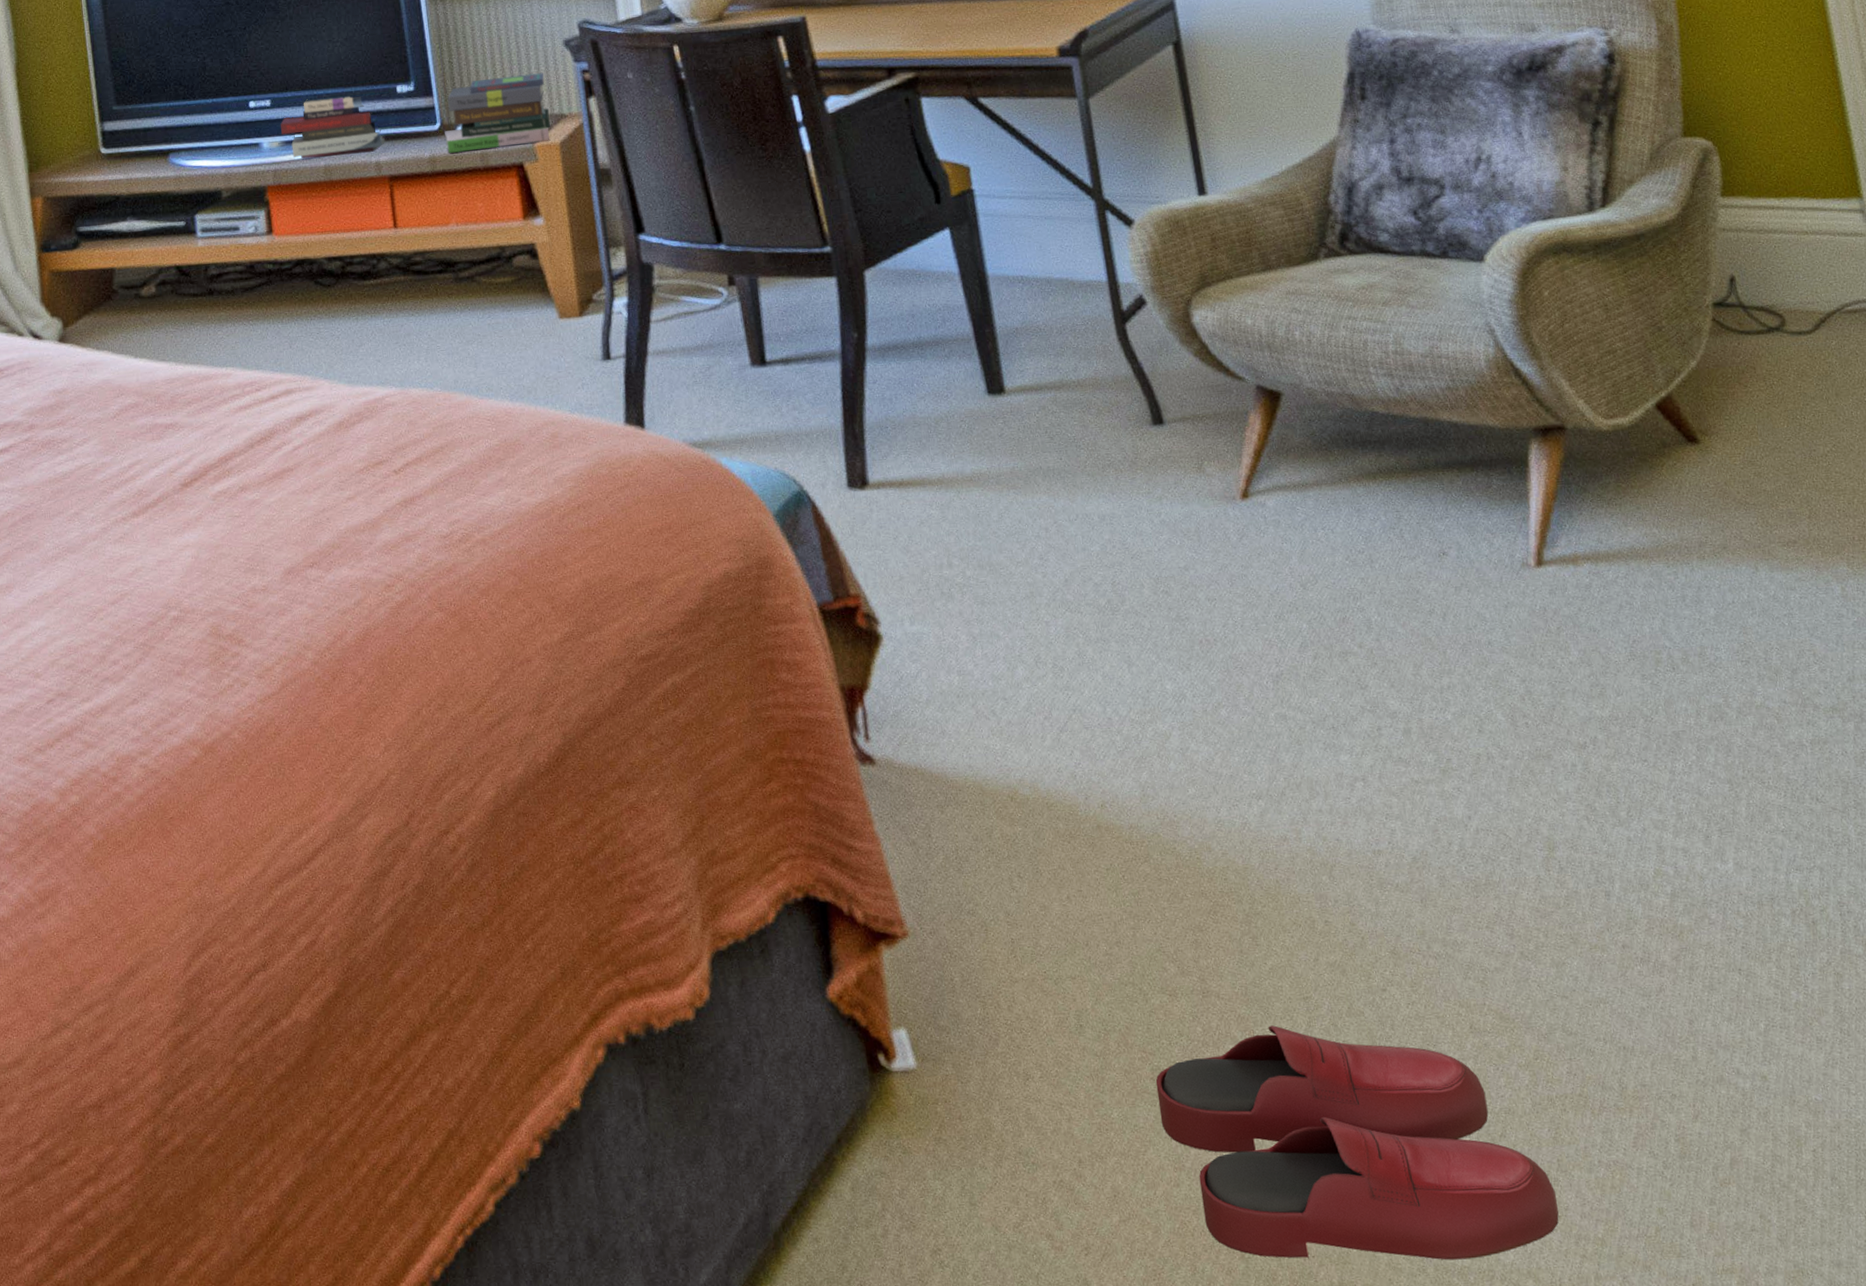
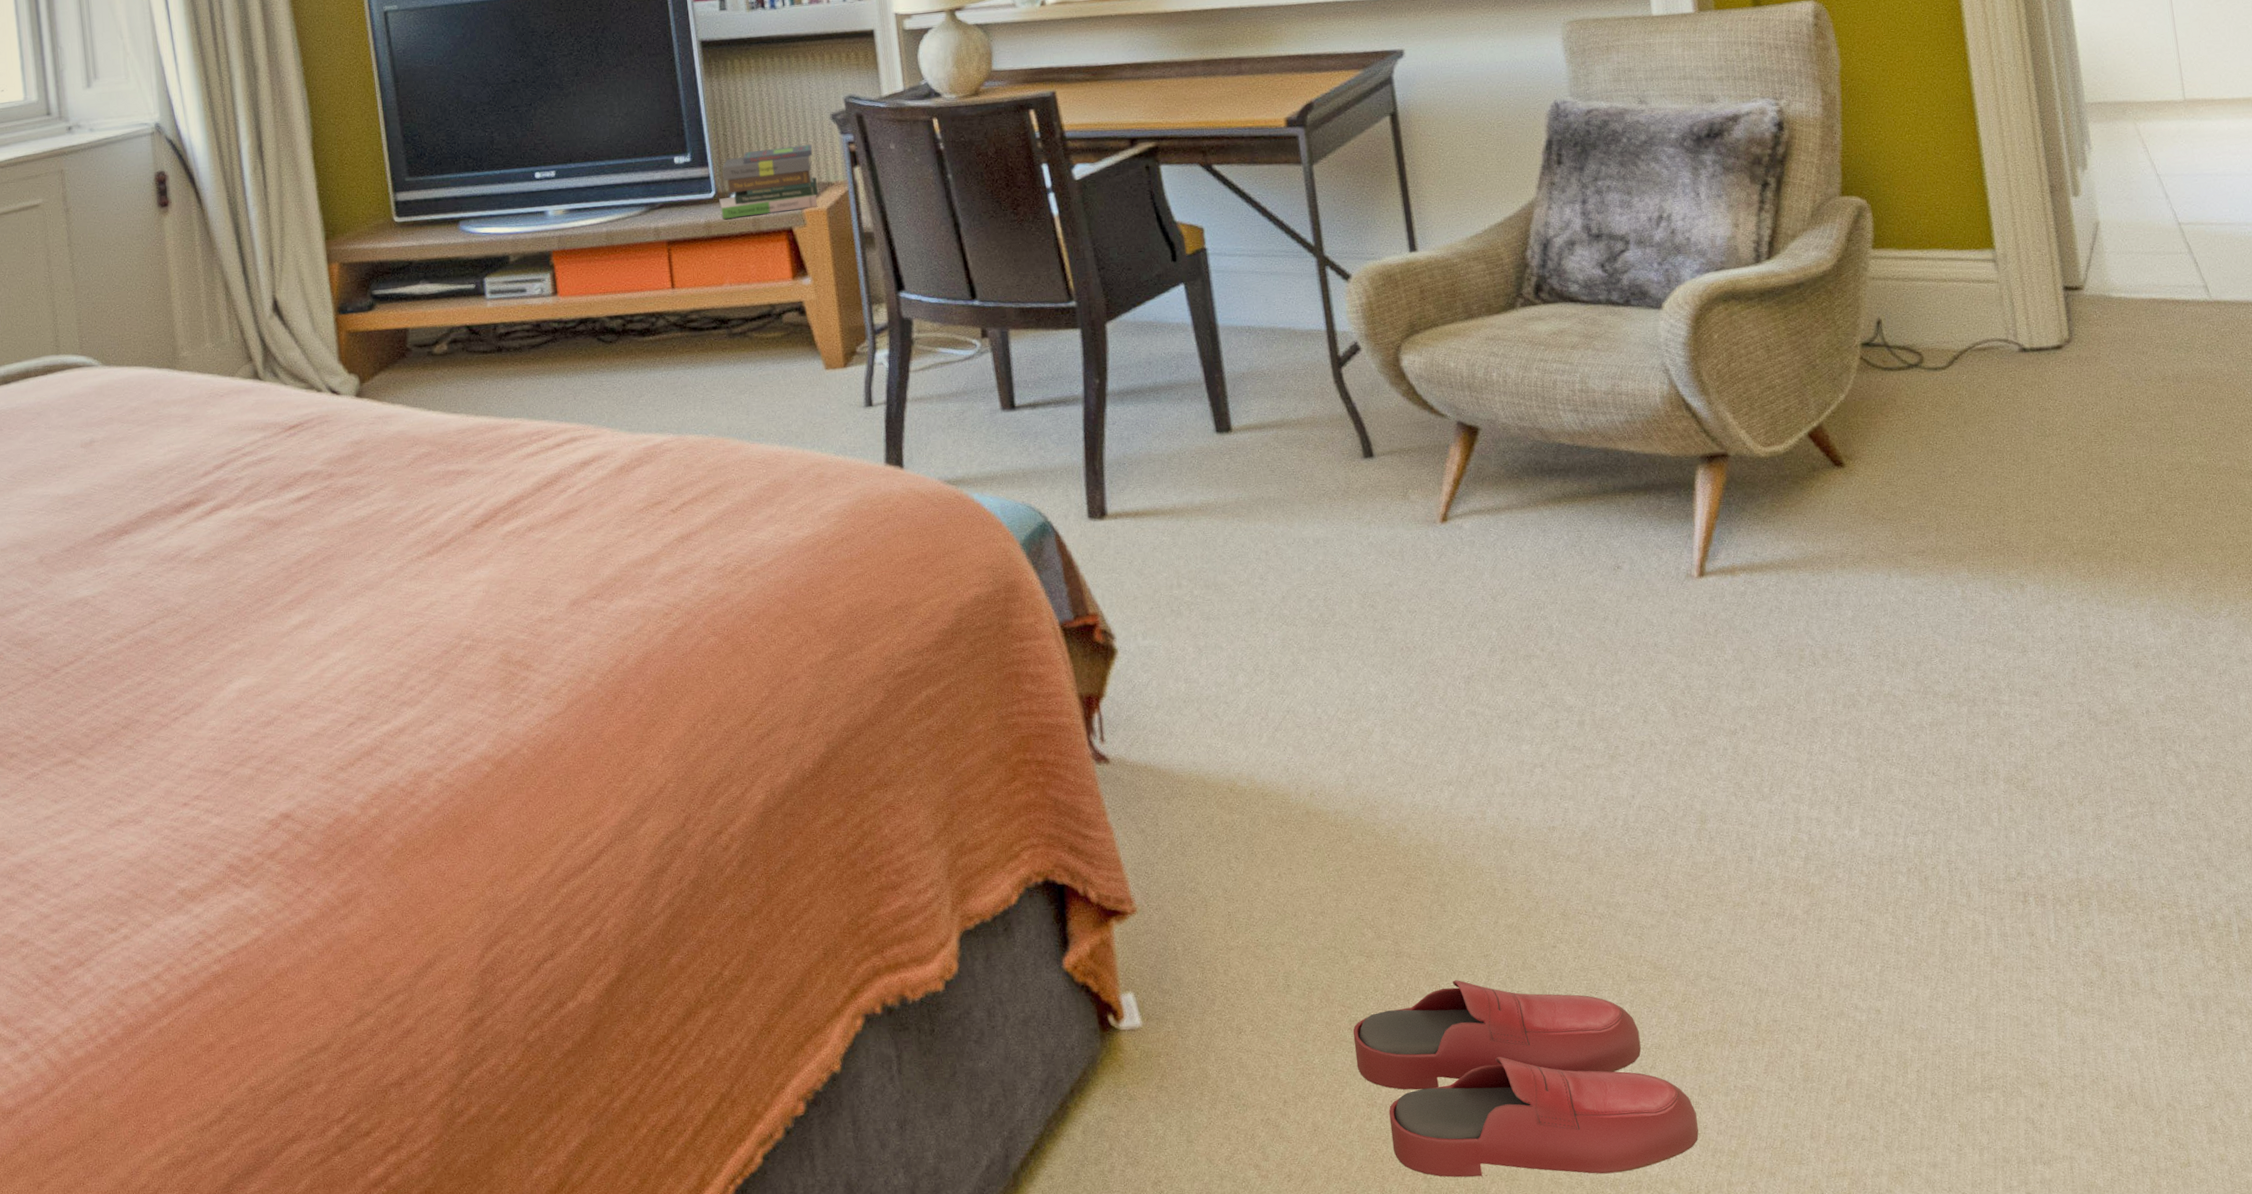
books: present [281,96,385,159] -> none [565,167,663,225]

